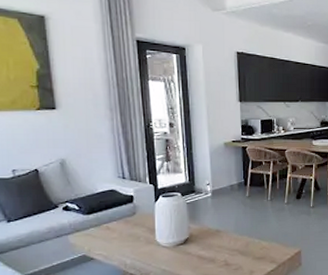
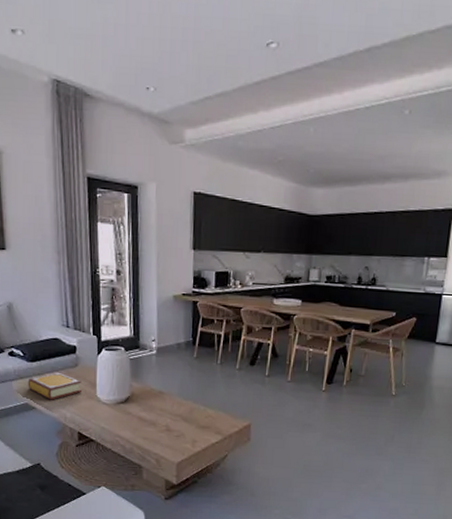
book: none [84,221,140,249] -> present [28,372,81,400]

